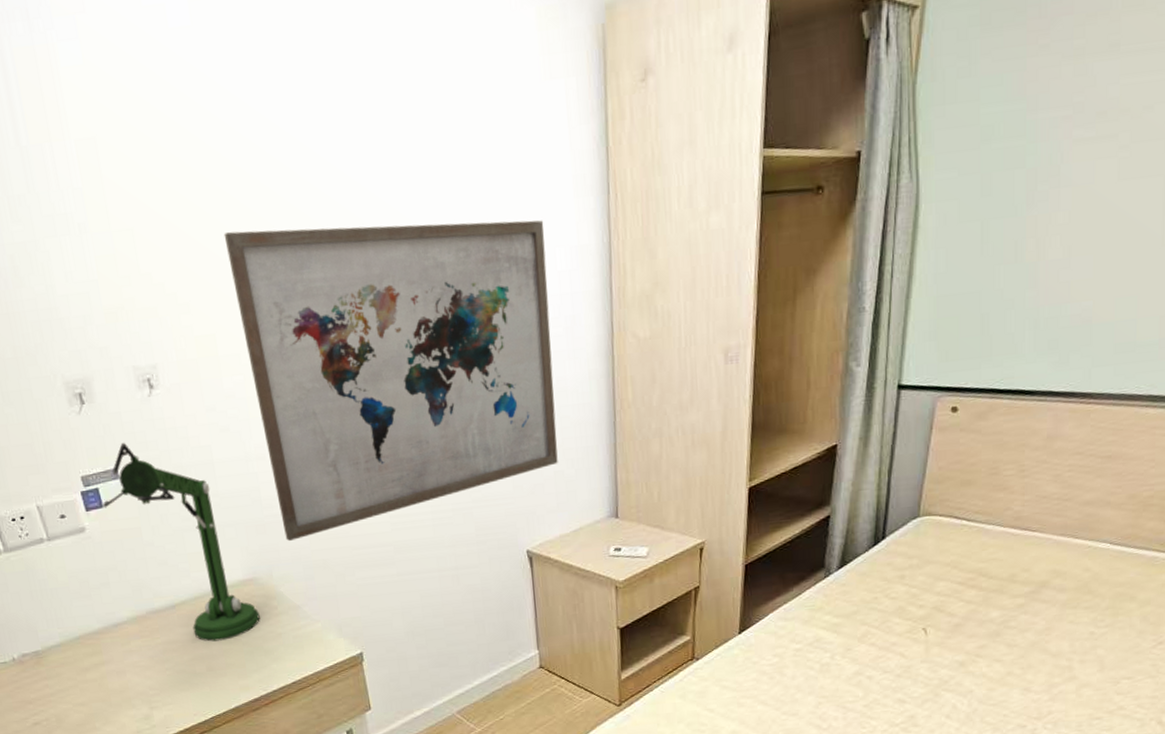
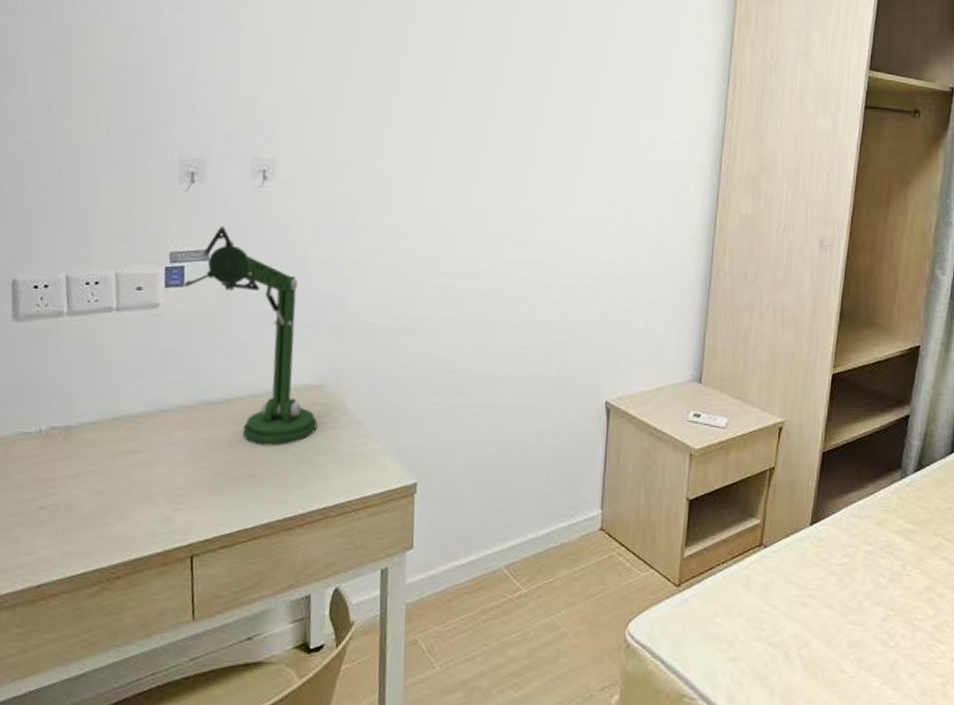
wall art: present [224,220,558,542] -> none [363,54,667,353]

